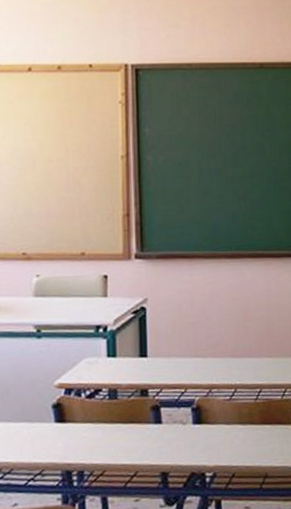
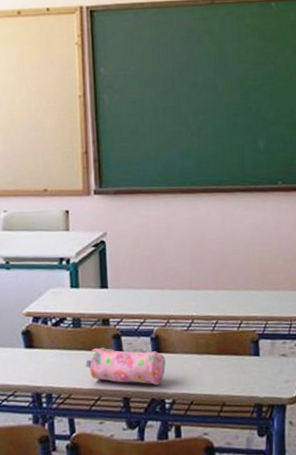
pencil case: none [121,419,207,459] -> present [86,347,166,386]

